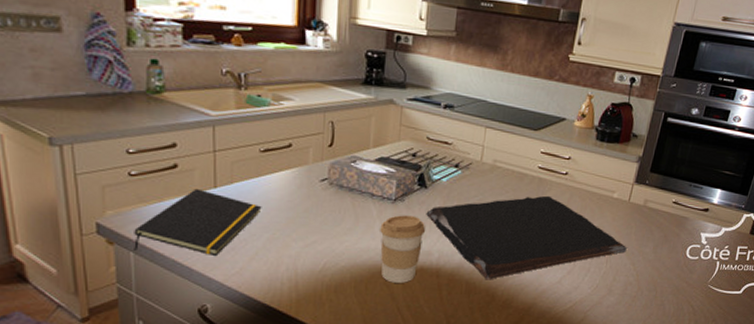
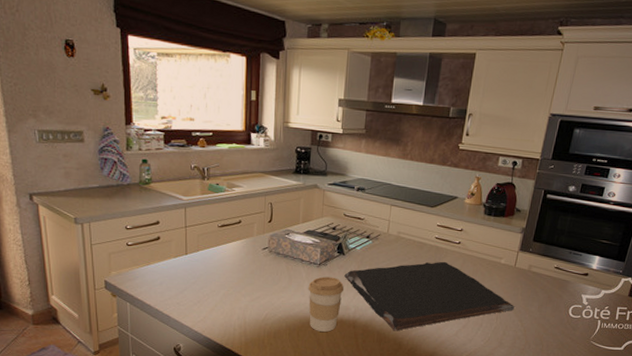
notepad: present [134,188,262,255] -> none [130,255,220,306]

